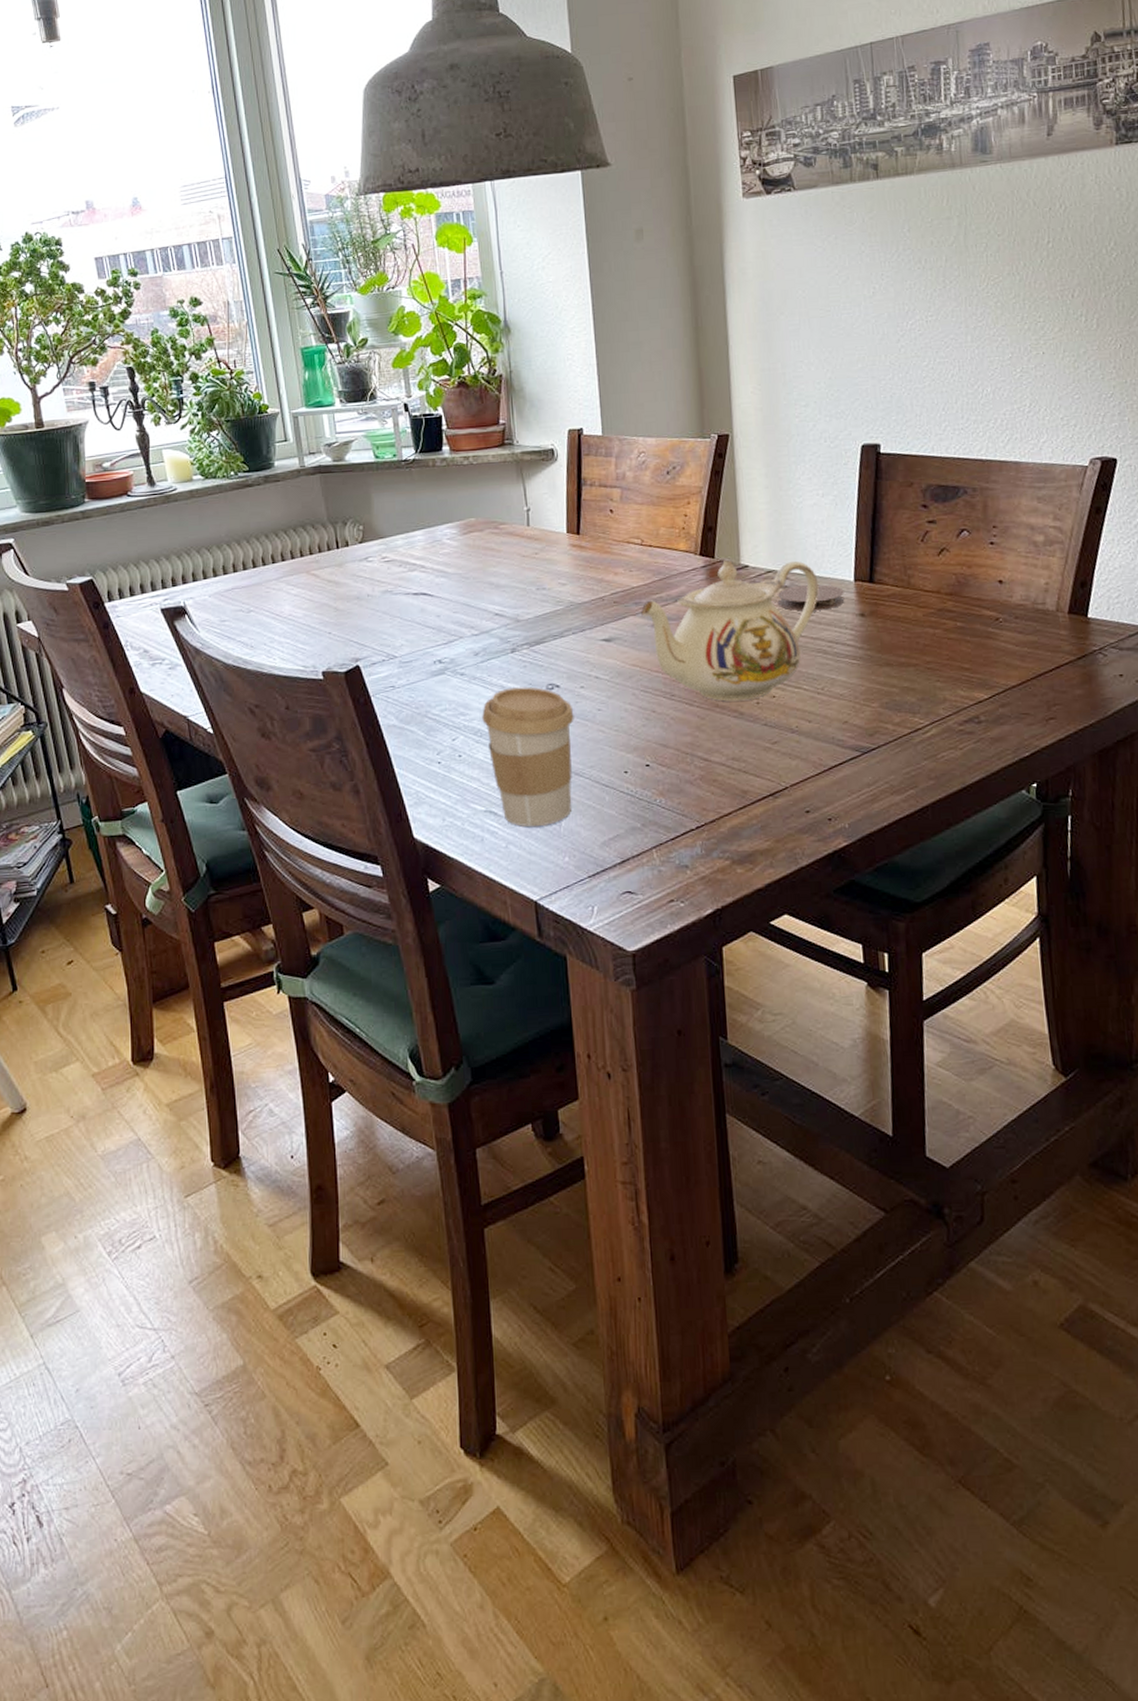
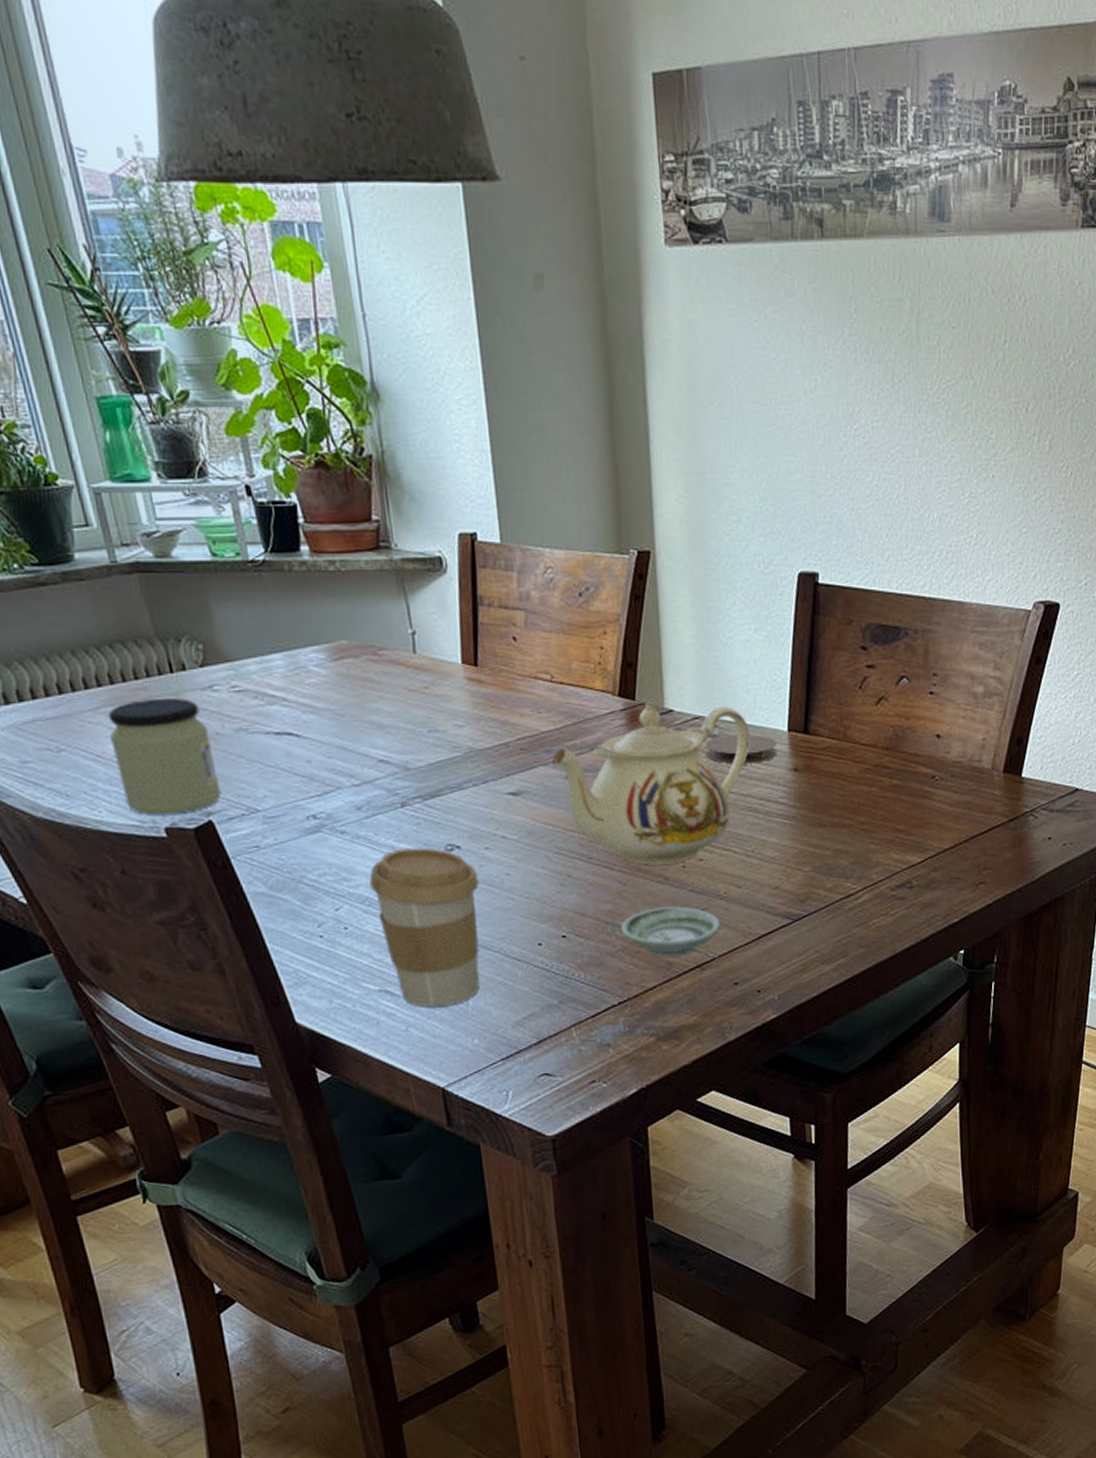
jar: none [288,568,368,661] -> present [109,697,222,815]
saucer: none [699,739,792,785] -> present [620,906,720,957]

